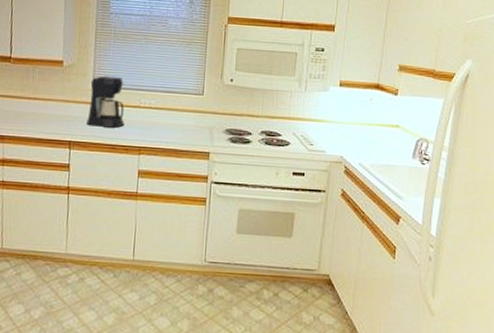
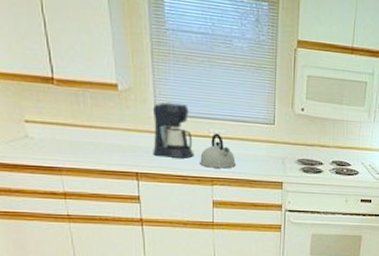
kettle: none [128,103,164,138] -> present [199,133,236,169]

